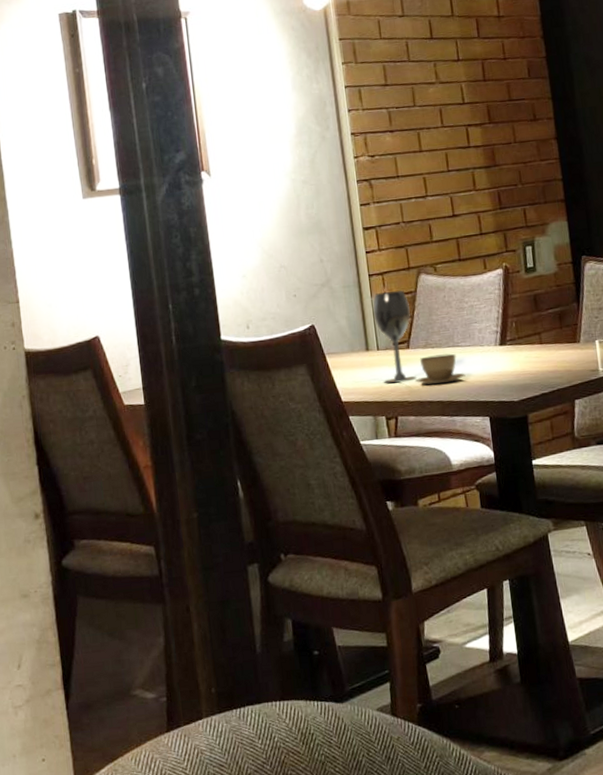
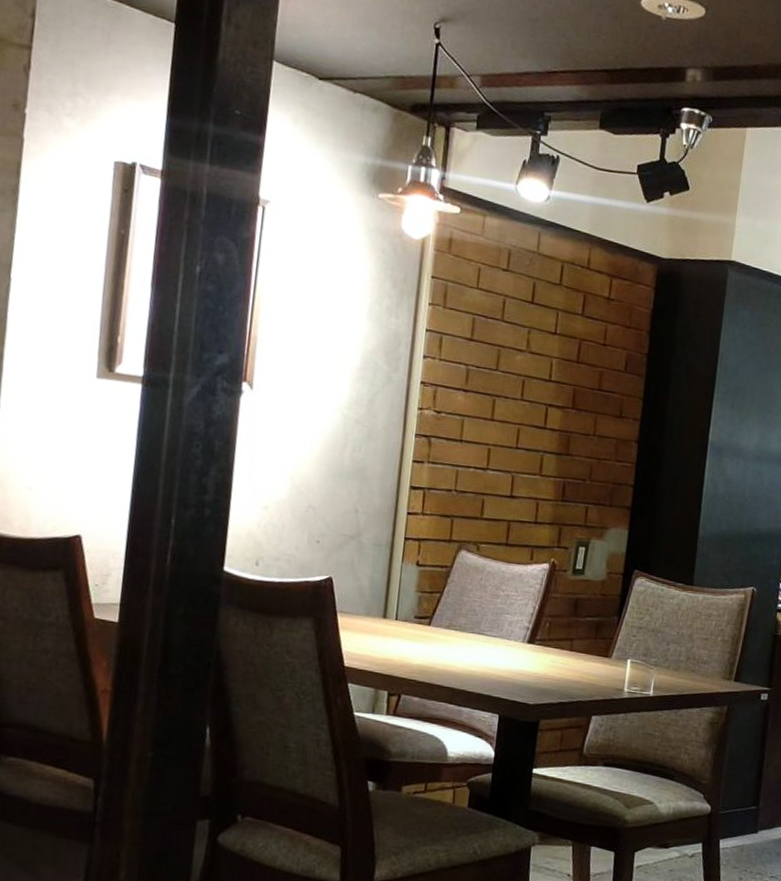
wine glass: present [372,290,418,384] -> none [394,559,442,660]
teacup: present [414,353,466,385] -> none [428,637,484,671]

